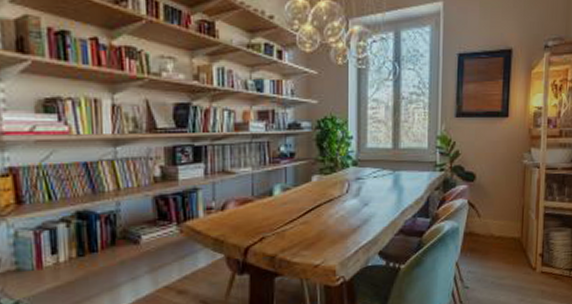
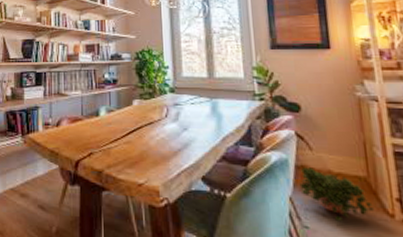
potted plant: none [466,233,523,279] -> present [299,167,375,222]

